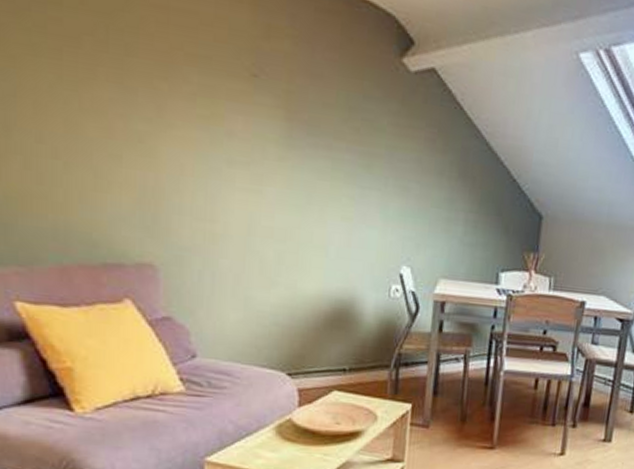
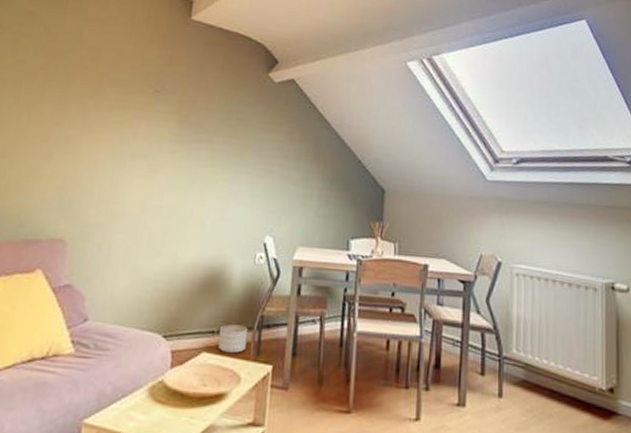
planter: none [350,362,384,393] -> present [217,324,248,354]

